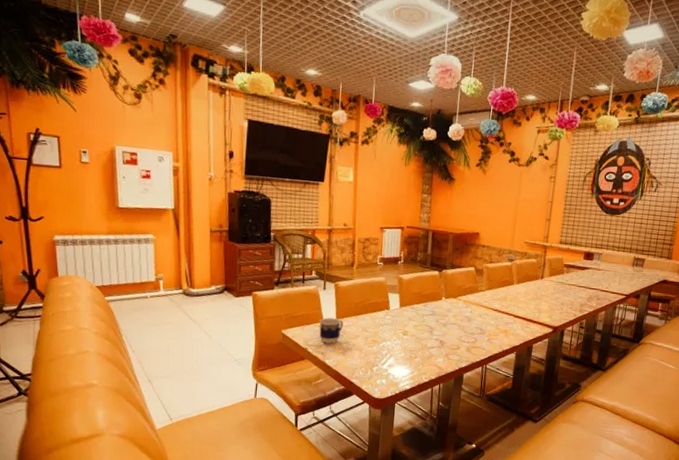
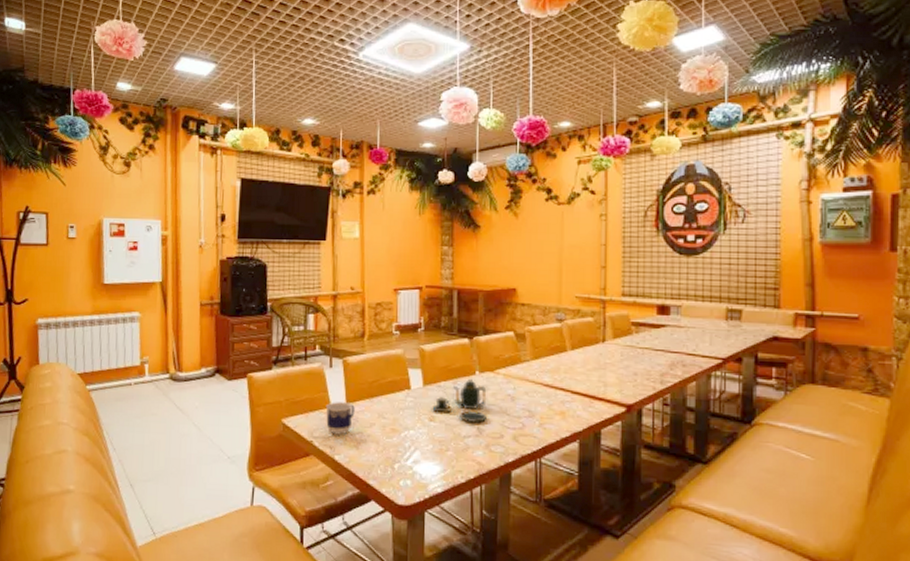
teapot: none [406,302,450,338] -> present [432,378,488,424]

